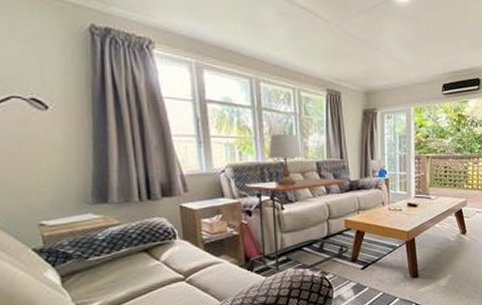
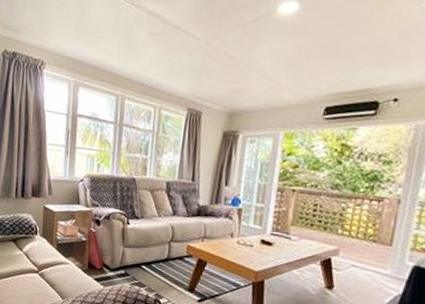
side table: present [244,178,349,274] -> none [86,194,194,290]
table lamp: present [268,134,302,185] -> none [123,150,154,201]

